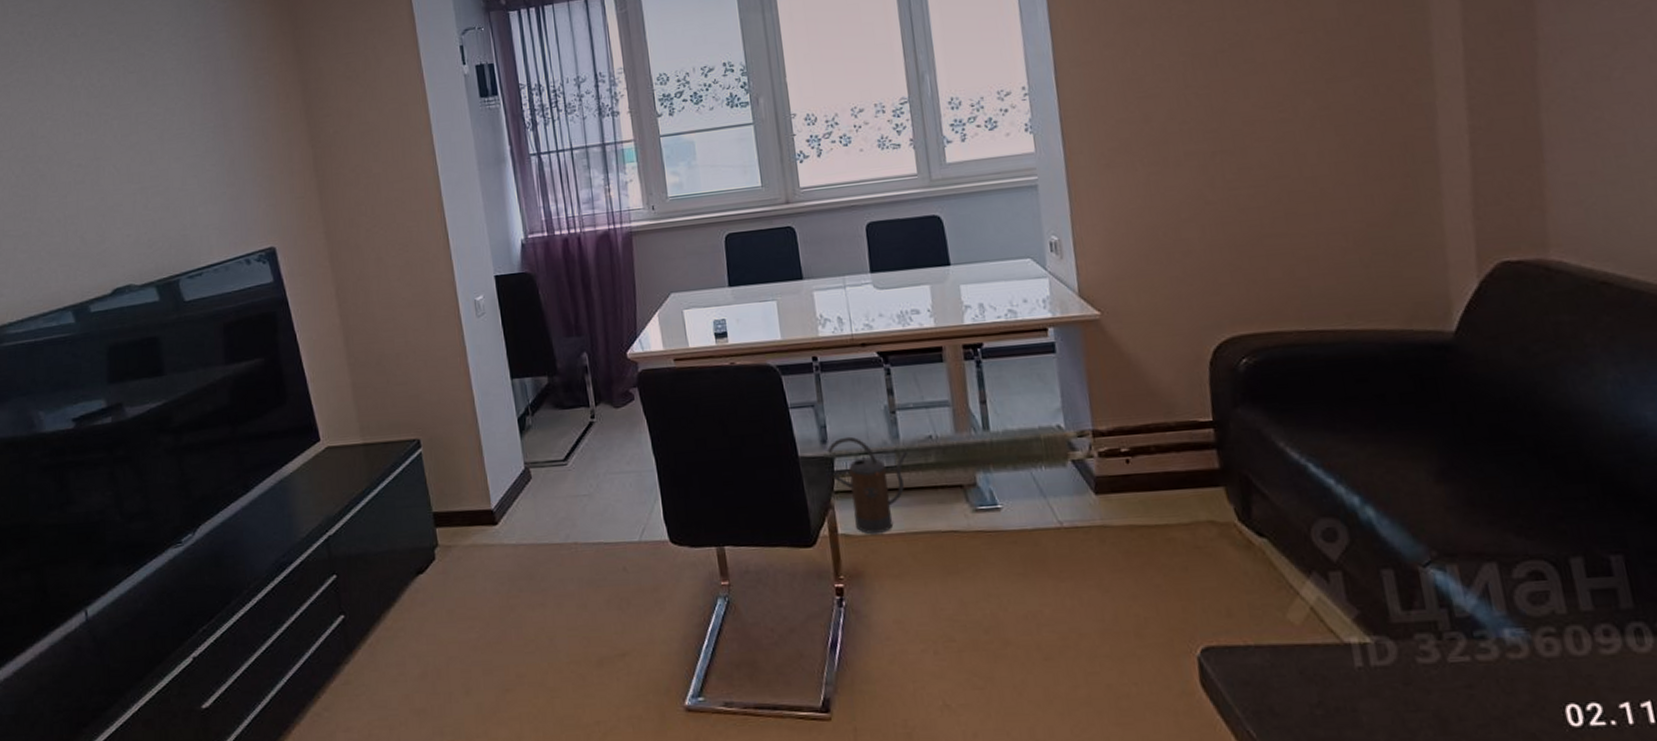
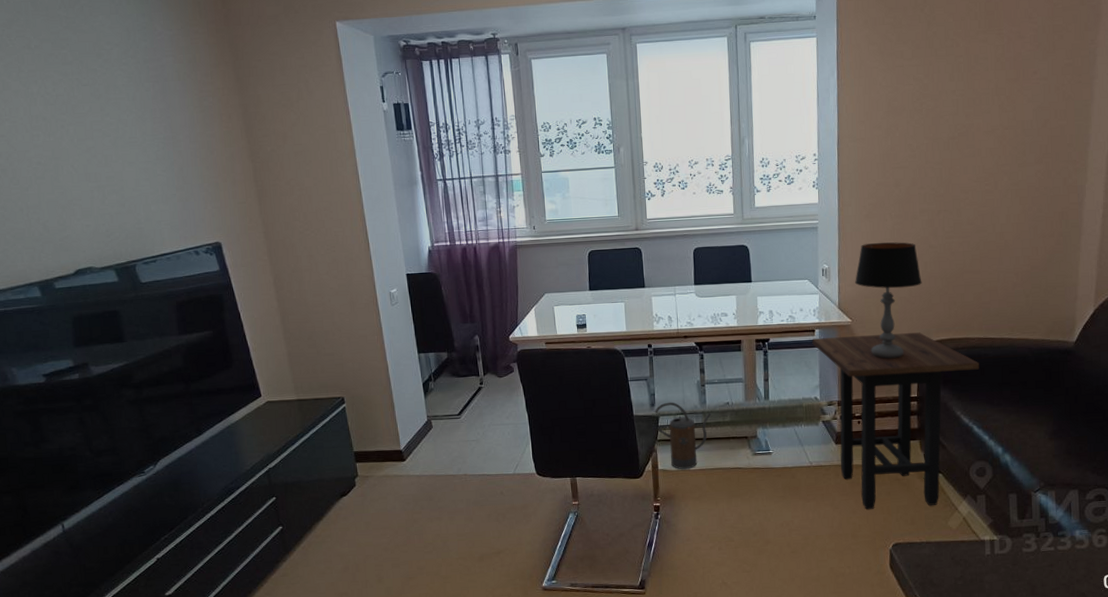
side table: none [1044,326,1306,594] -> present [812,332,979,509]
table lamp: none [1099,199,1201,367] -> present [855,242,922,359]

